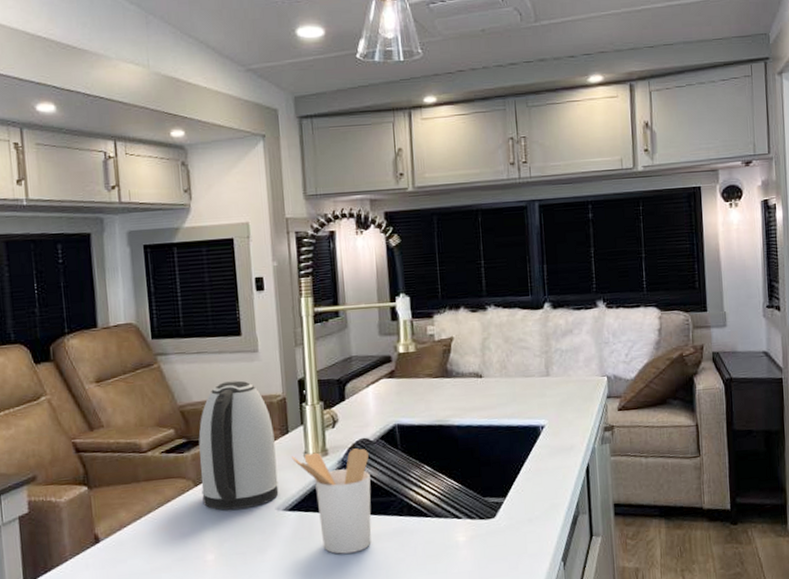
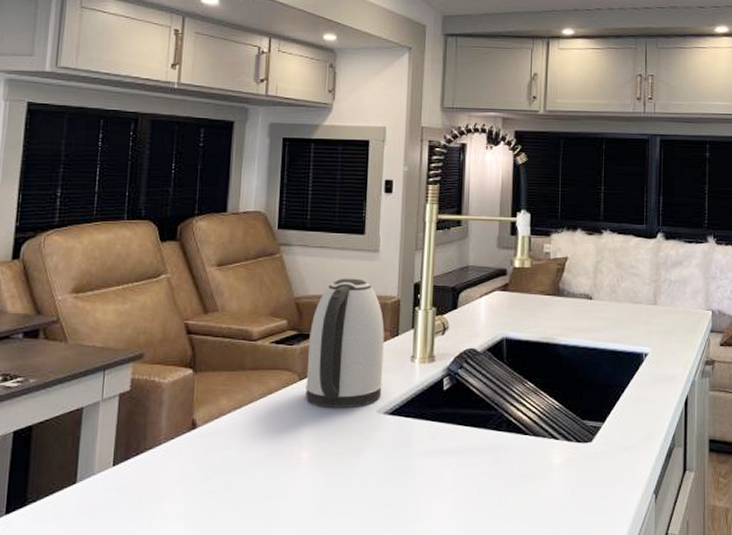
utensil holder: present [292,448,372,554] -> none [399,358,474,465]

